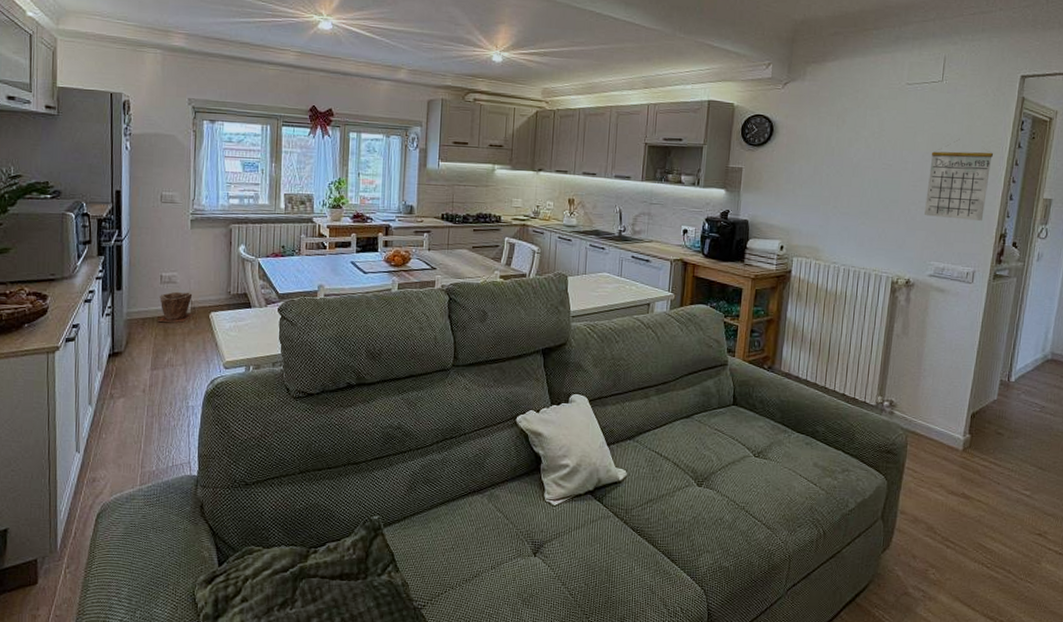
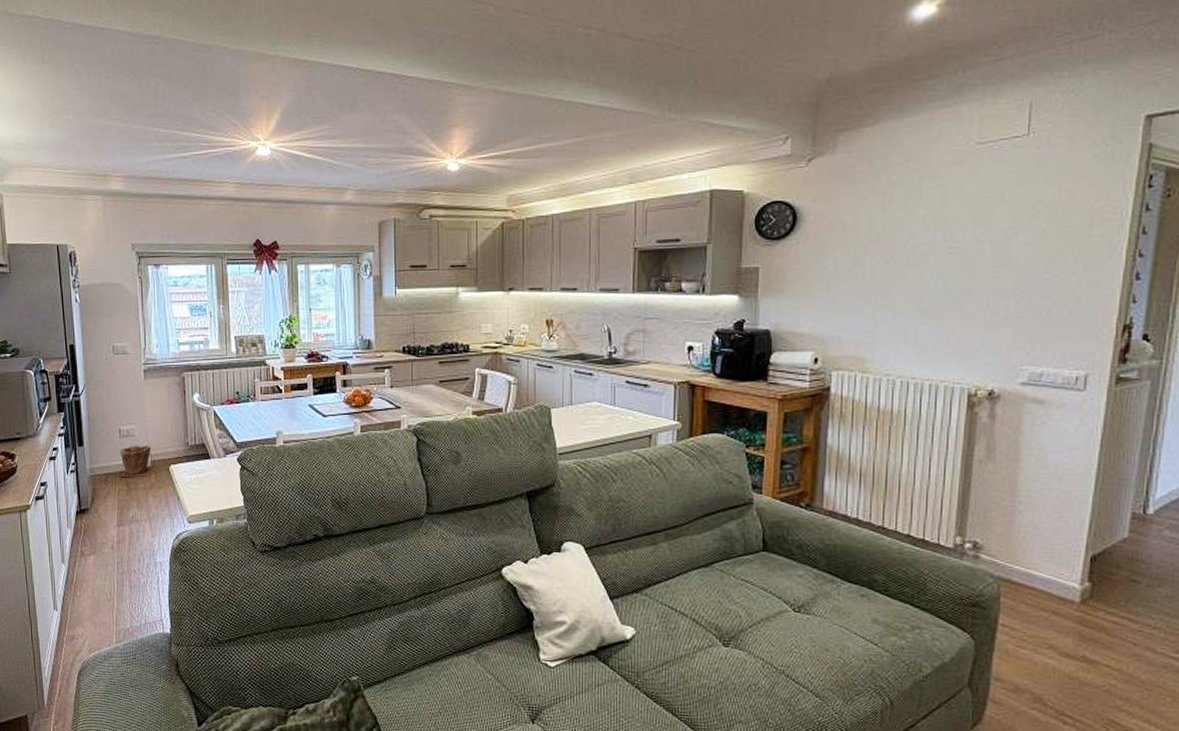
calendar: present [923,139,993,221] -> none [1009,207,1108,310]

